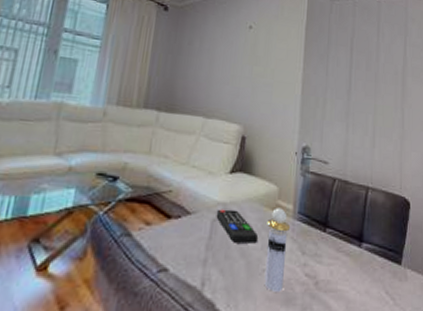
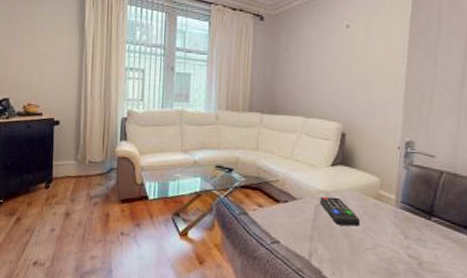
perfume bottle: present [264,207,291,292] -> none [367,197,393,268]

